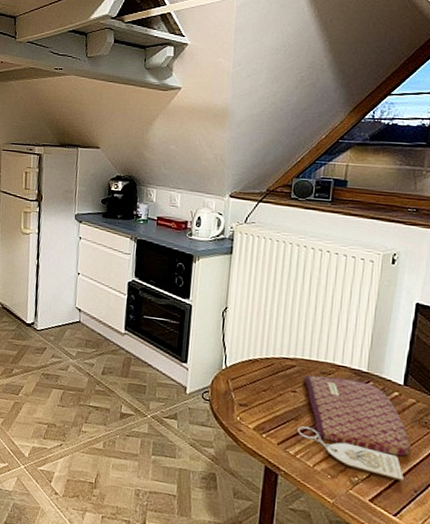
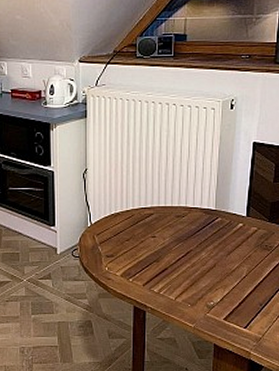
placemat: present [297,375,411,482] -> none [159,219,255,299]

